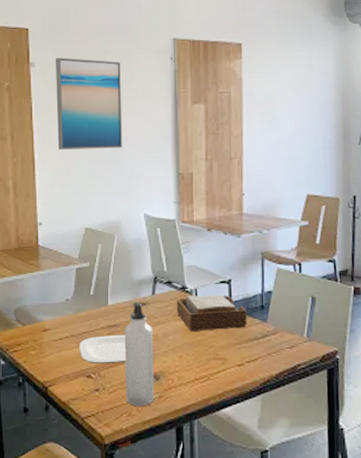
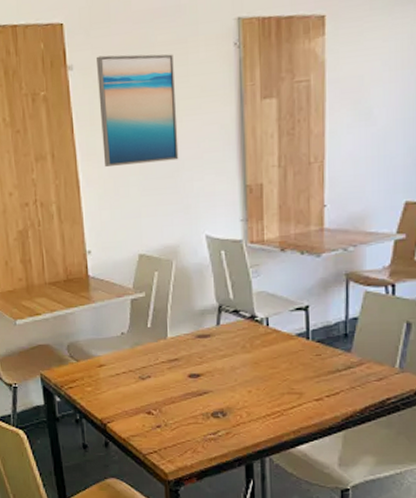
plate: present [79,335,126,364] -> none [138,370,189,400]
water bottle: present [124,303,154,406] -> none [186,334,221,443]
napkin holder: present [176,295,247,331] -> none [244,323,327,364]

